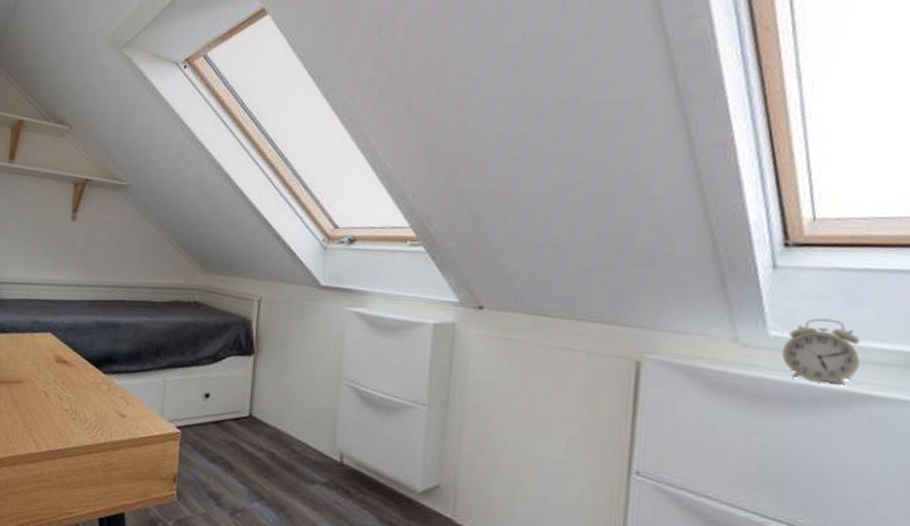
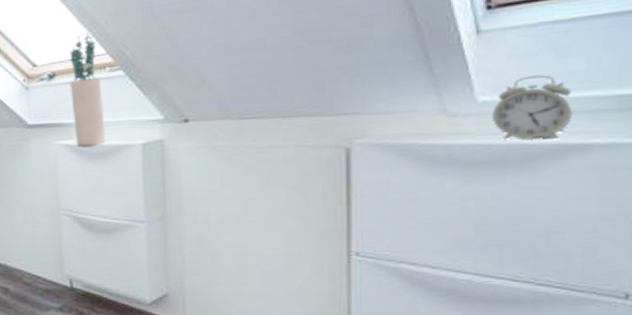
vase: none [367,203,400,318] -> present [69,33,106,147]

